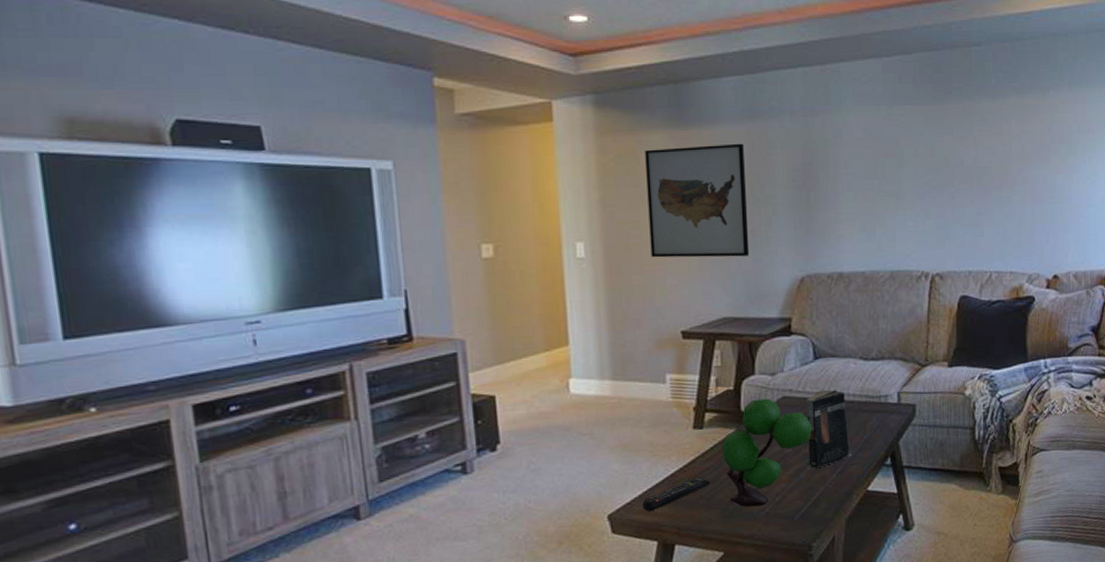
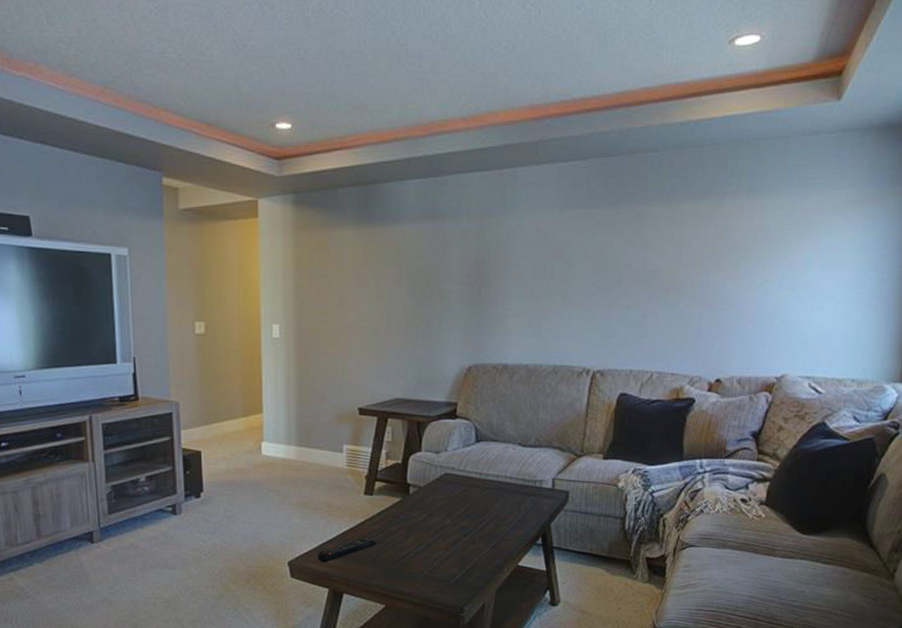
wall art: present [645,143,750,258] -> none [335,241,423,344]
plant: present [721,398,813,507] -> none [388,473,471,568]
book: present [805,389,853,469] -> none [465,470,506,541]

